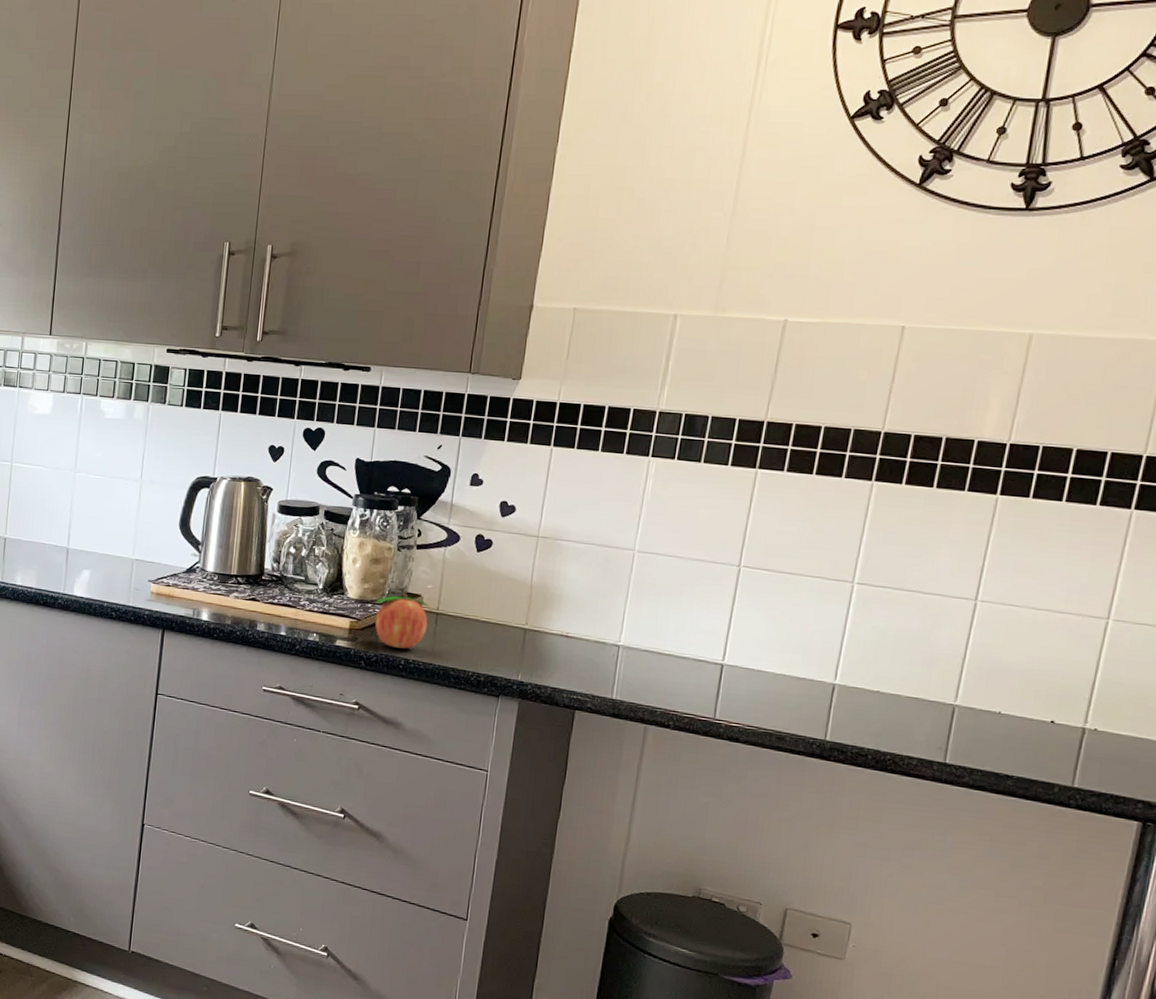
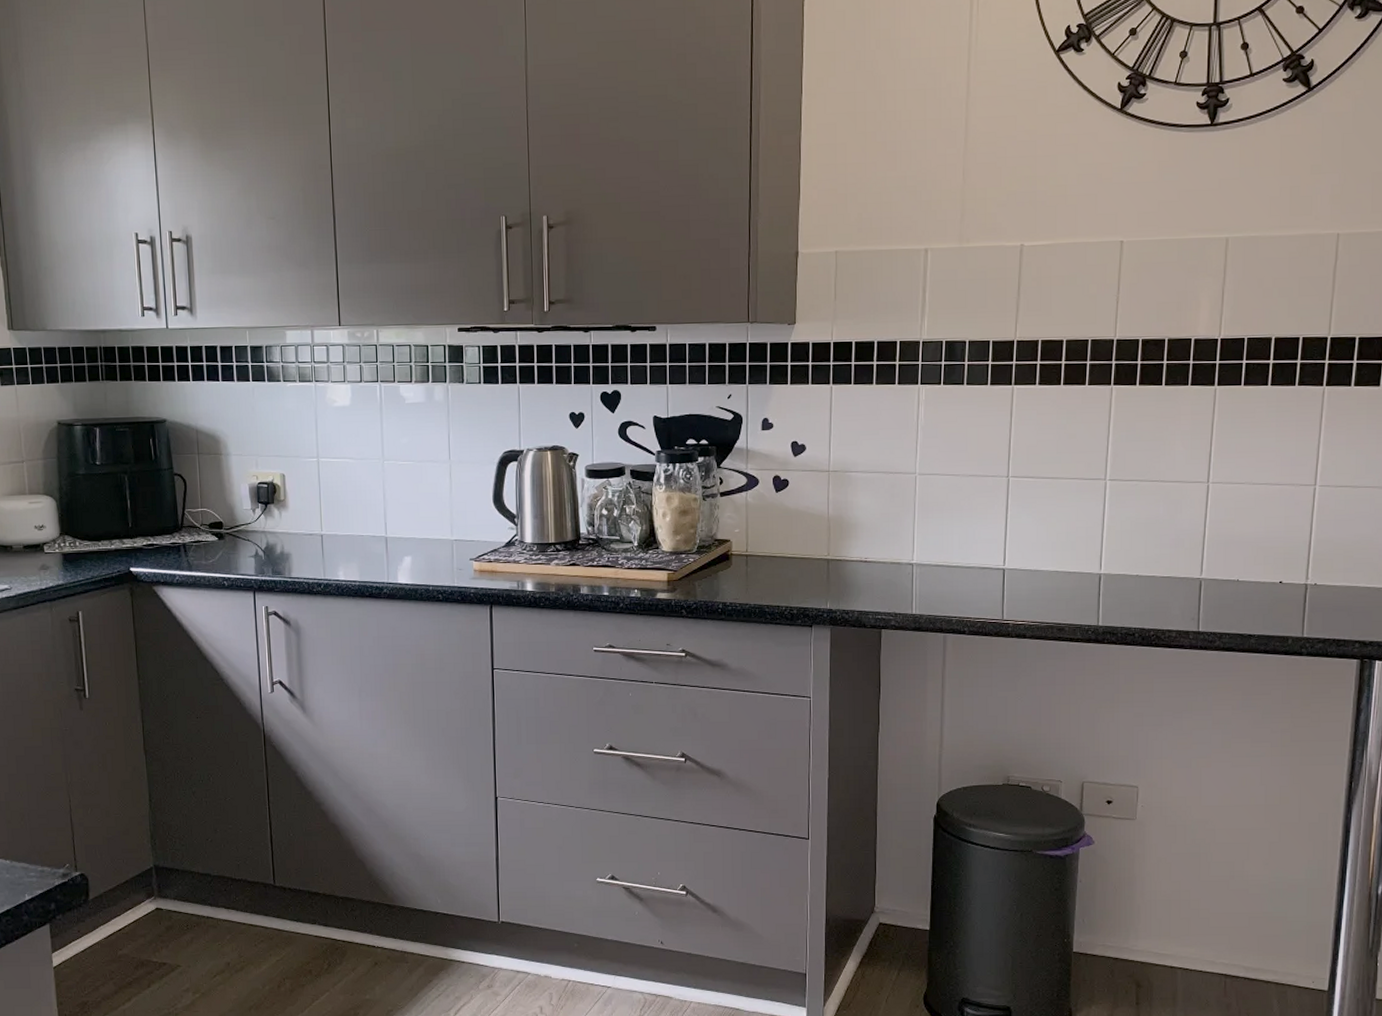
fruit: present [374,590,428,649] -> none [688,537,739,593]

